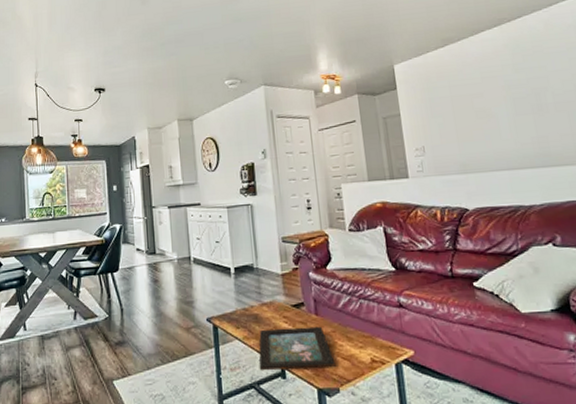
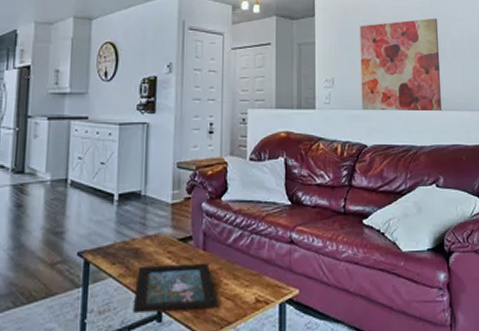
wall art: none [445,72,551,174] -> present [360,18,443,113]

